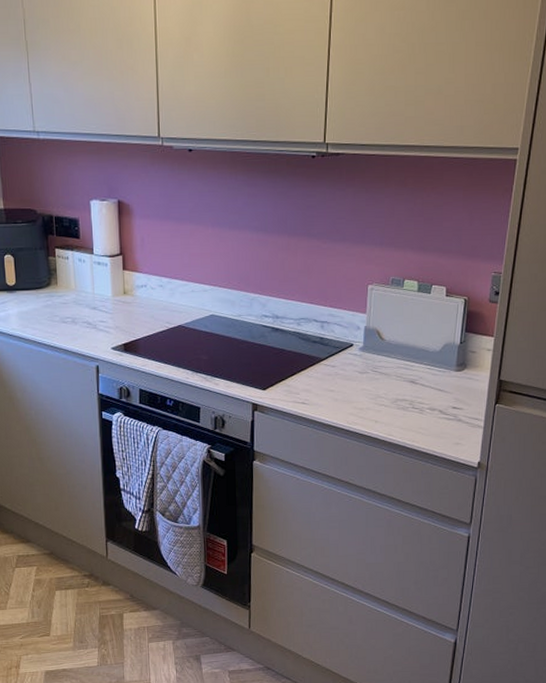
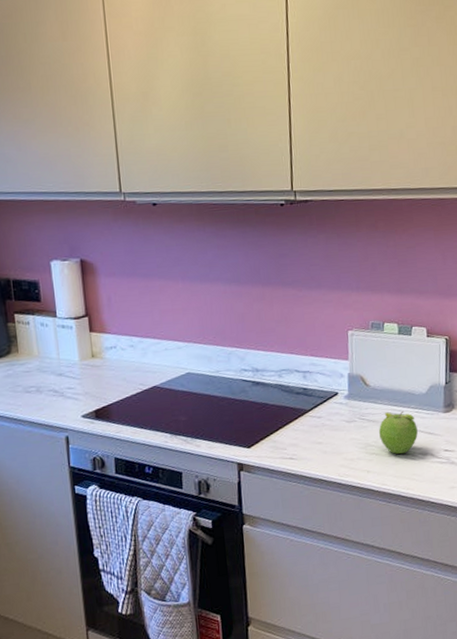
fruit: none [389,366,428,407] -> present [378,410,418,454]

